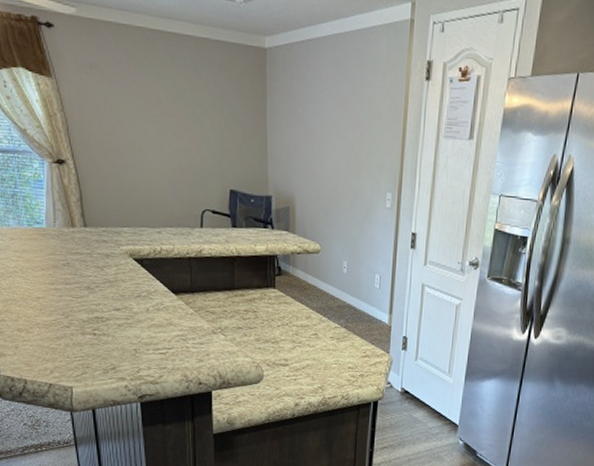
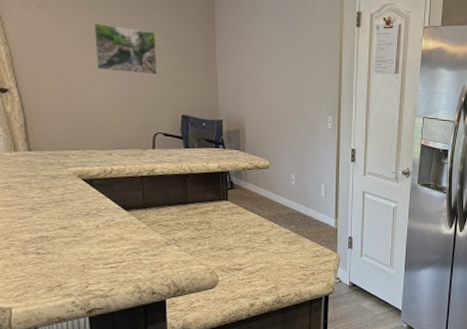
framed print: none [143,84,206,143] -> present [93,23,158,75]

